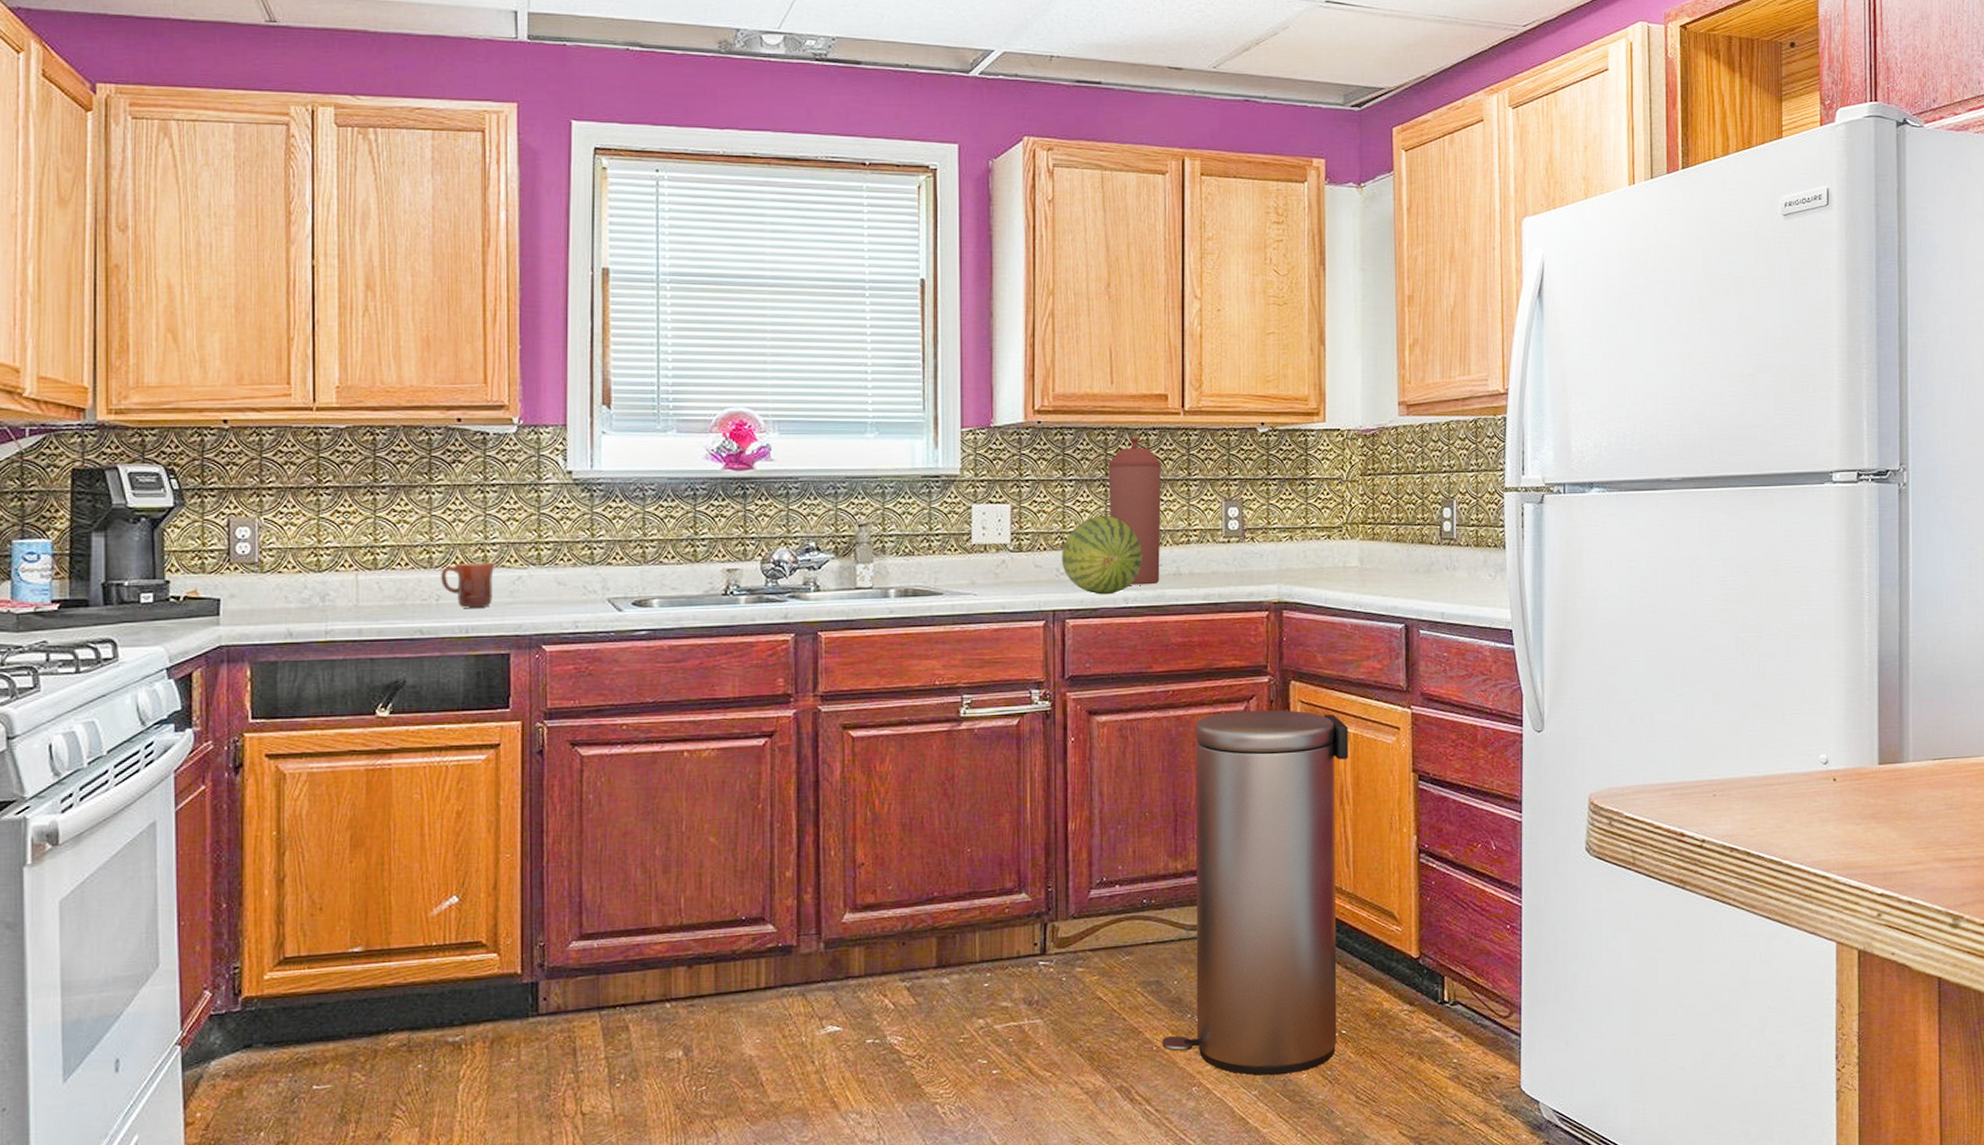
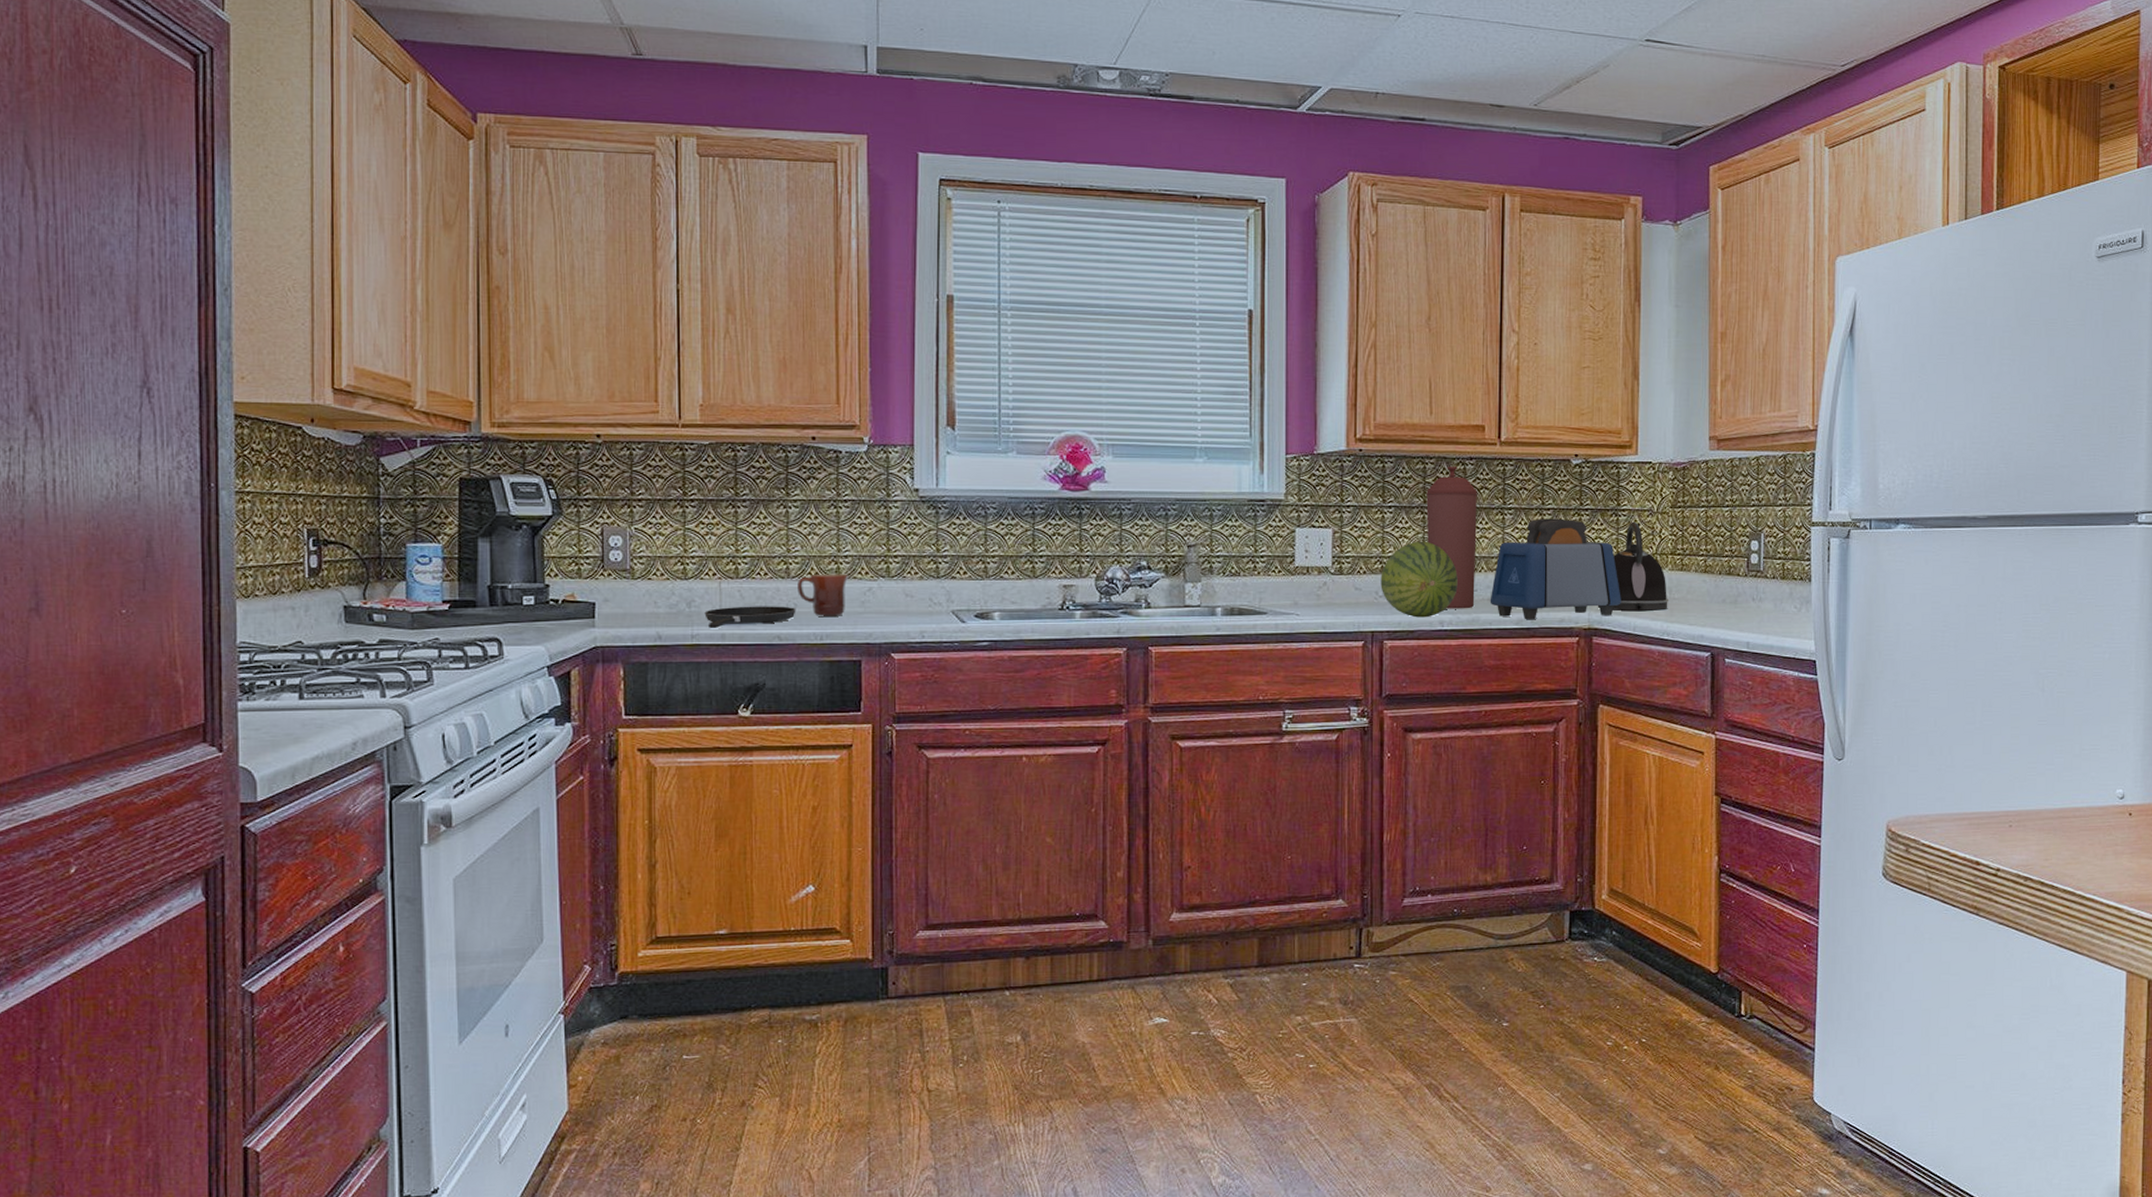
frying pan: none [340,598,440,624] -> present [704,606,796,629]
pedal bin: present [1162,710,1348,1075] -> none [1470,732,1654,1078]
toaster: none [1175,489,1312,594] -> present [1490,518,1621,619]
kettle: none [1287,490,1361,583] -> present [1597,521,1669,610]

